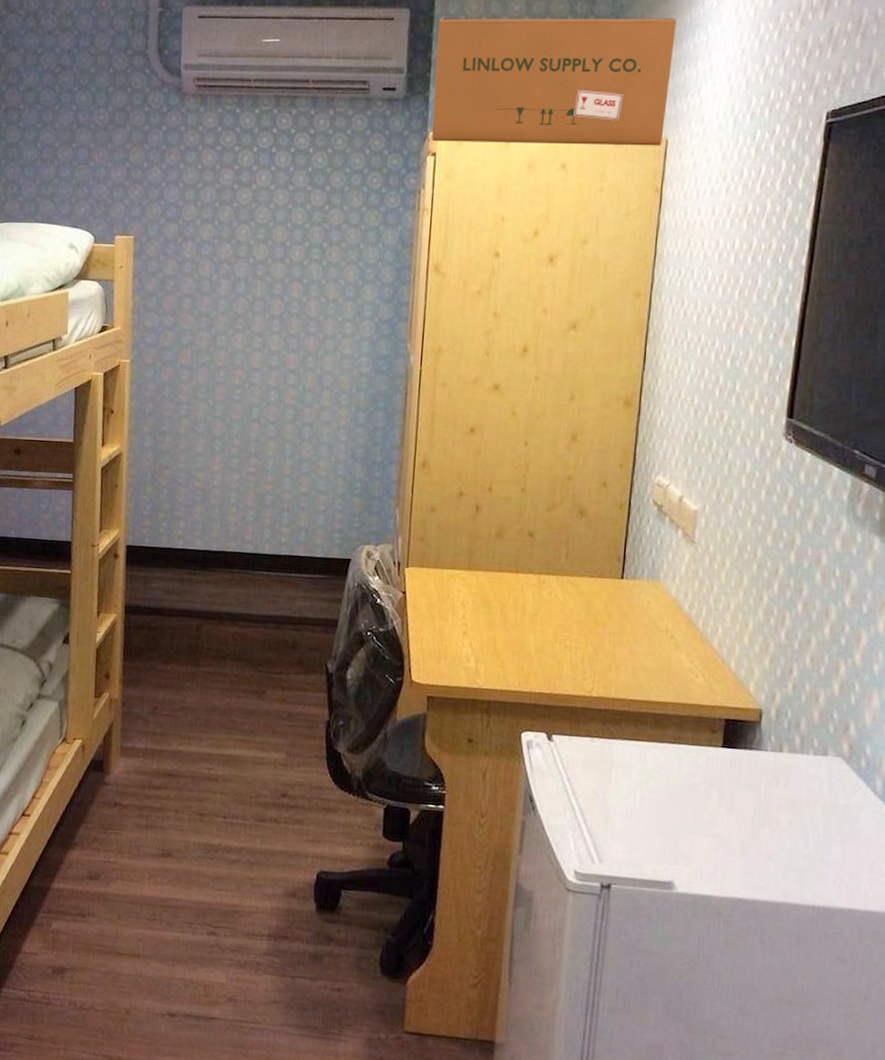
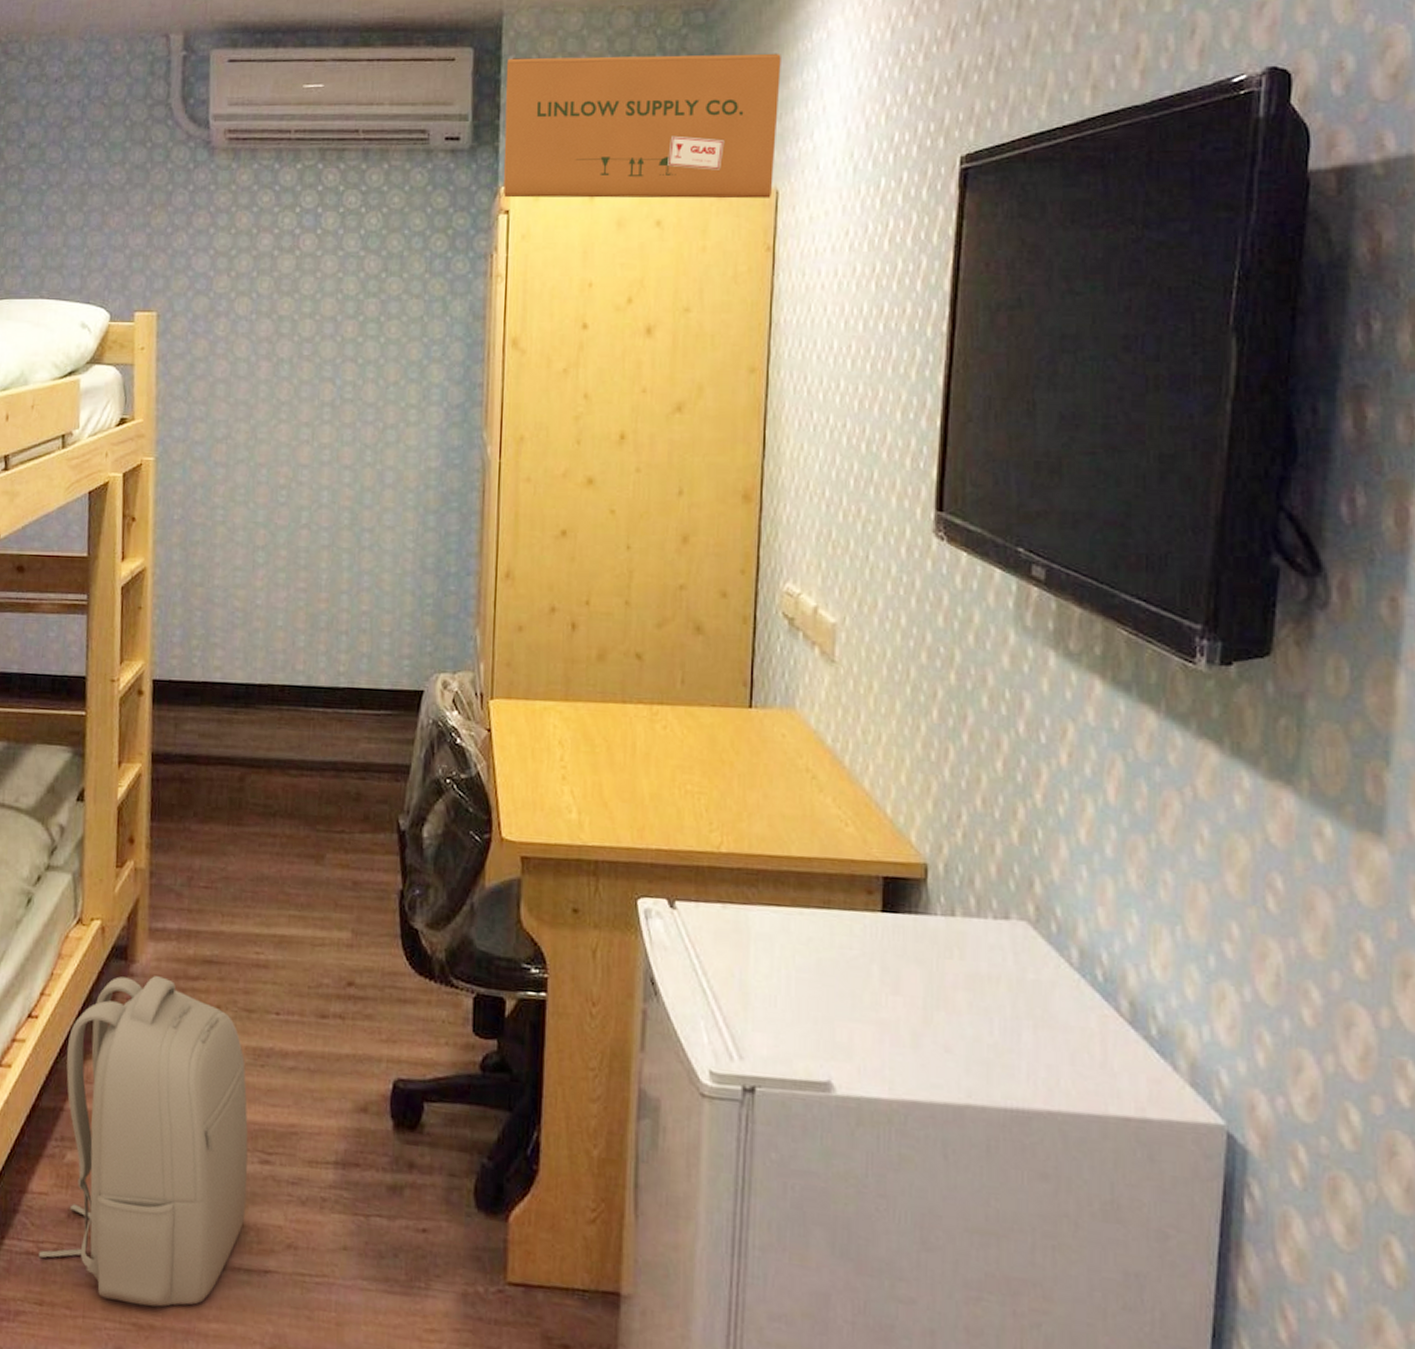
backpack: none [29,785,199,1043] -> present [38,976,249,1307]

